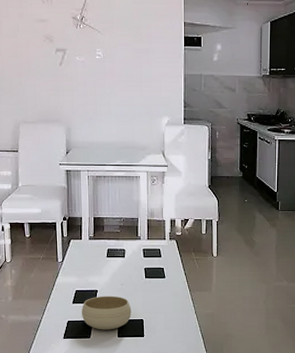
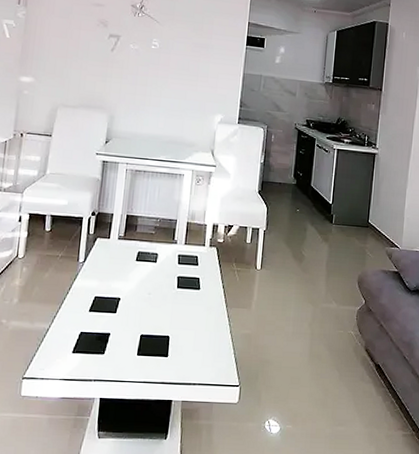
bowl: present [82,296,132,330] -> none [98,305,157,346]

